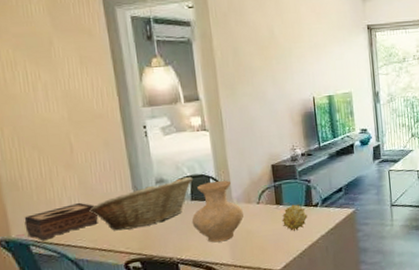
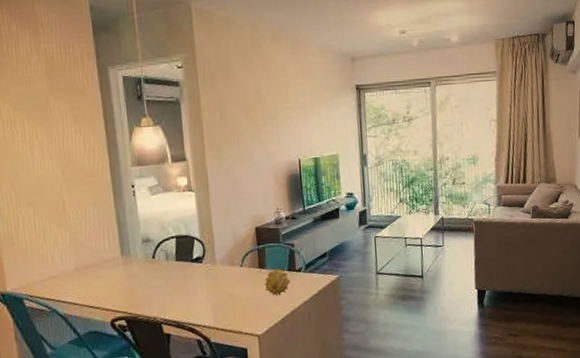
tissue box: present [24,202,98,240] -> none [19,259,87,295]
fruit basket: present [89,177,194,231] -> none [79,237,179,289]
vase: present [191,180,244,243] -> none [176,241,227,304]

